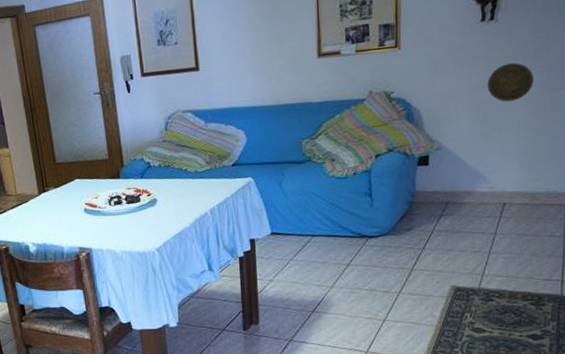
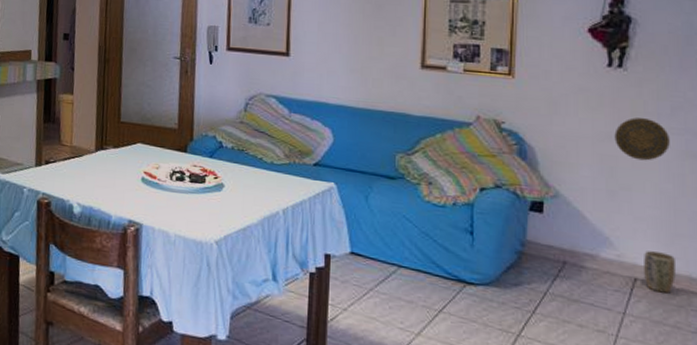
plant pot: none [511,177,536,211] -> present [644,251,676,294]

